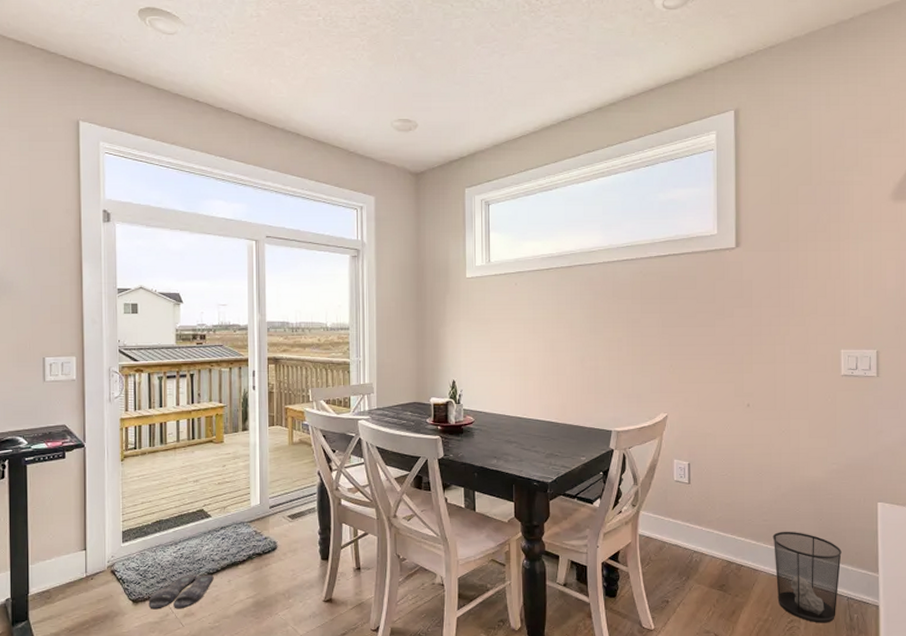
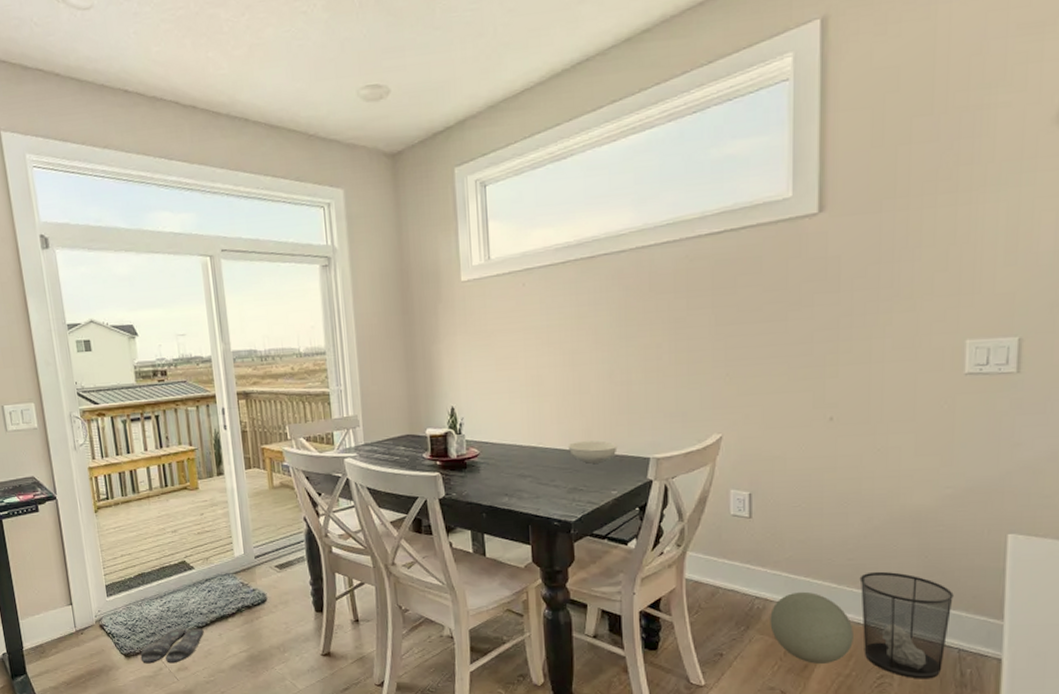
bowl: none [547,414,586,433] -> present [567,440,618,464]
ball: none [705,547,769,610] -> present [770,591,854,664]

